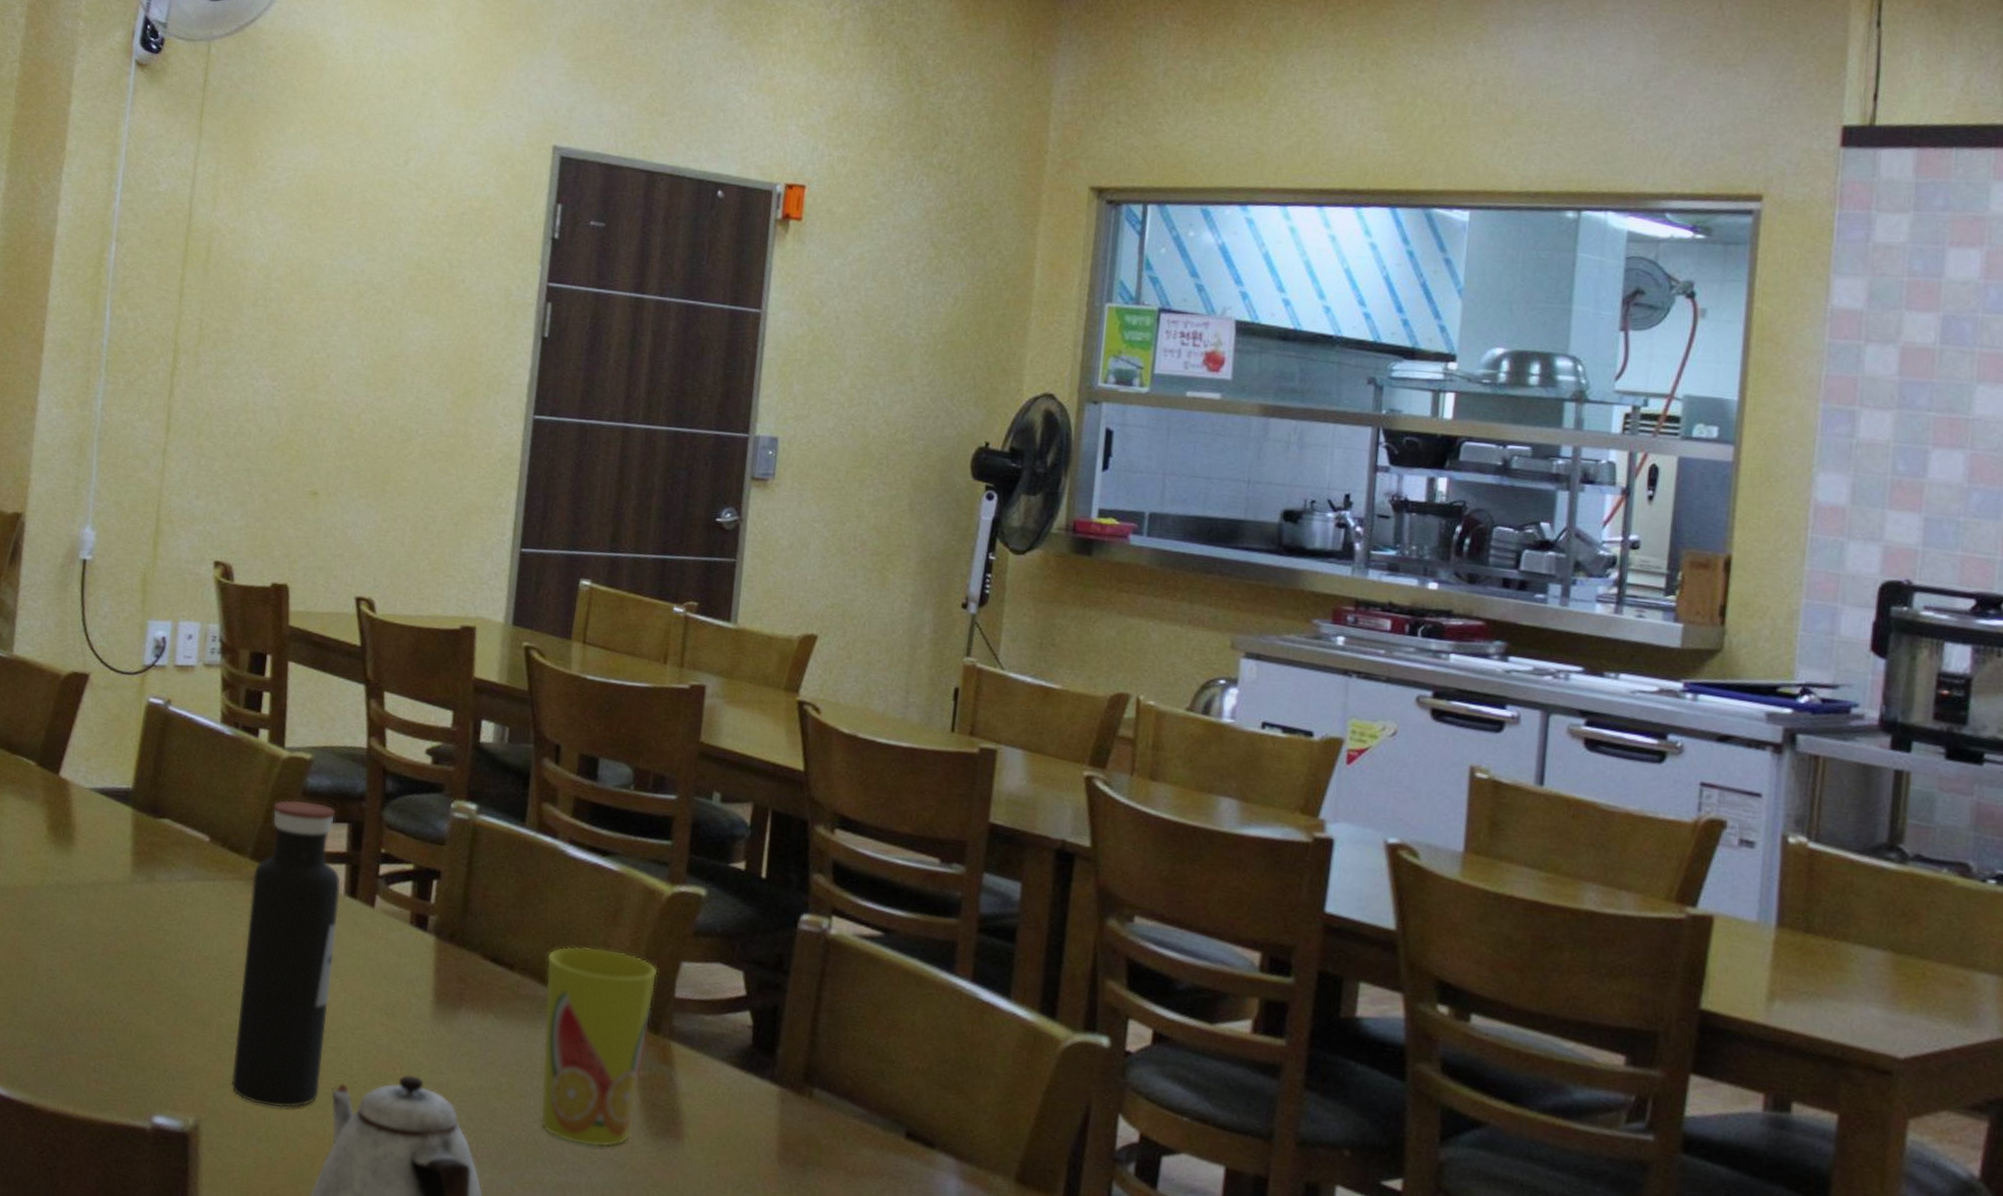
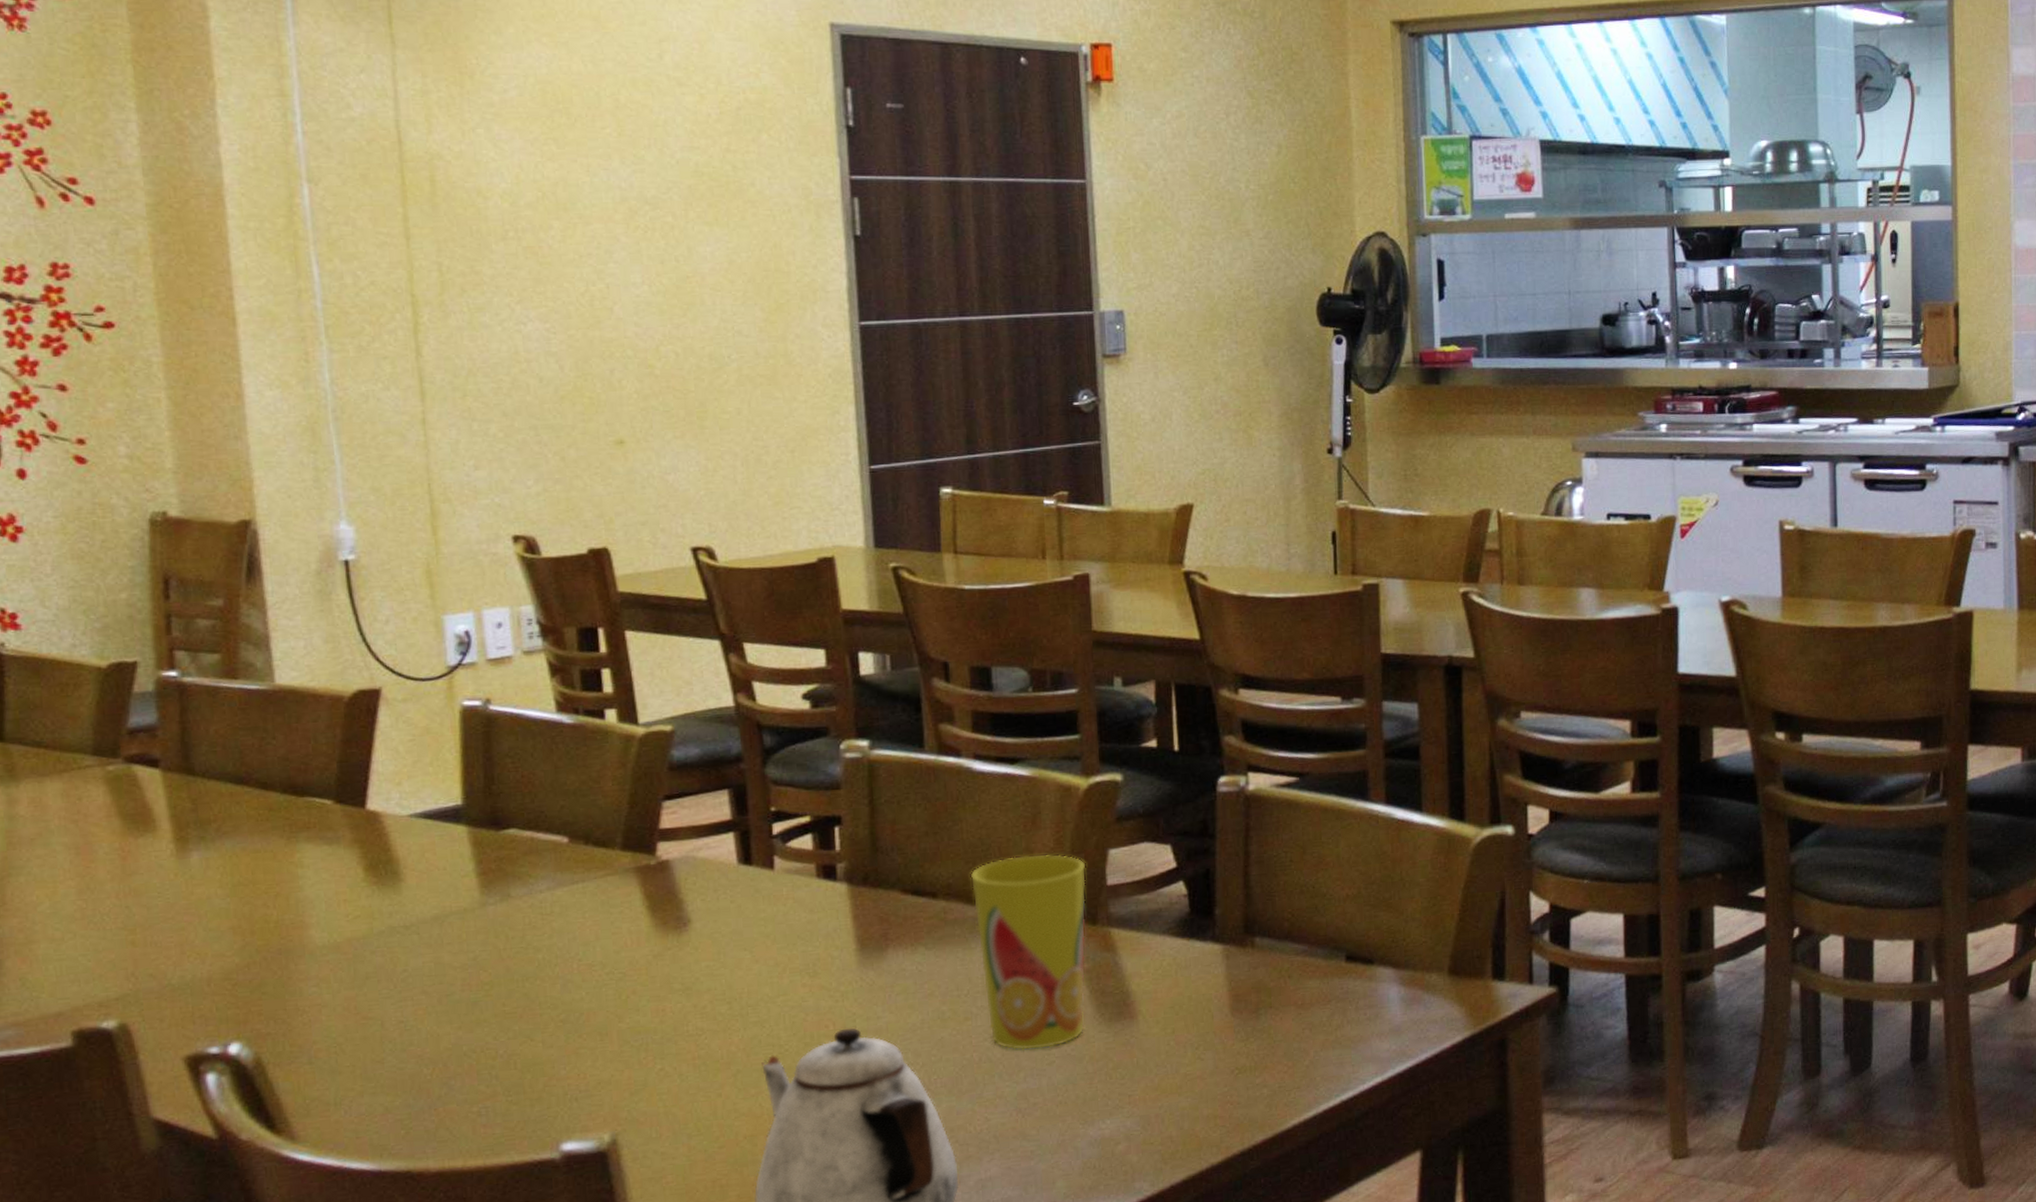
water bottle: present [231,800,341,1108] -> none [627,774,748,1101]

